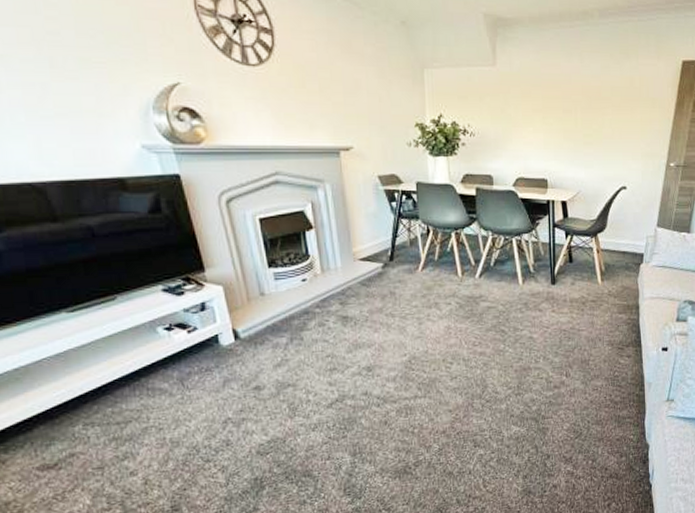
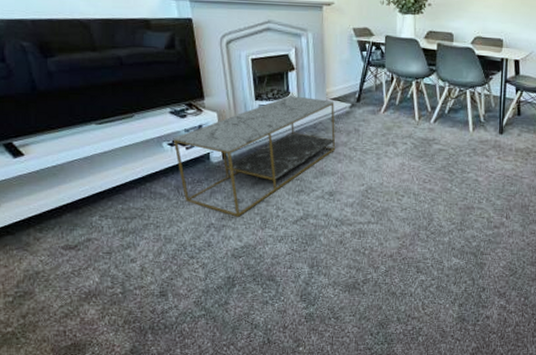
coffee table: none [169,259,370,408] -> present [173,96,336,217]

